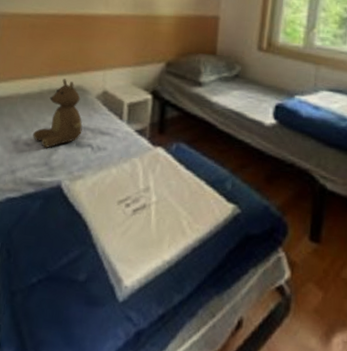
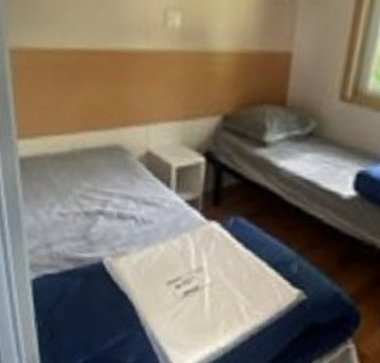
teddy bear: present [33,79,83,149] -> none [67,135,124,220]

